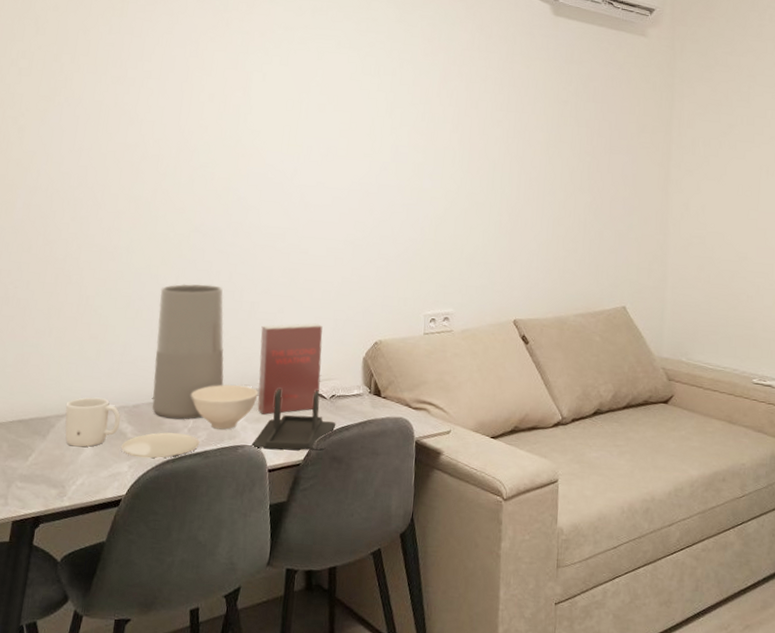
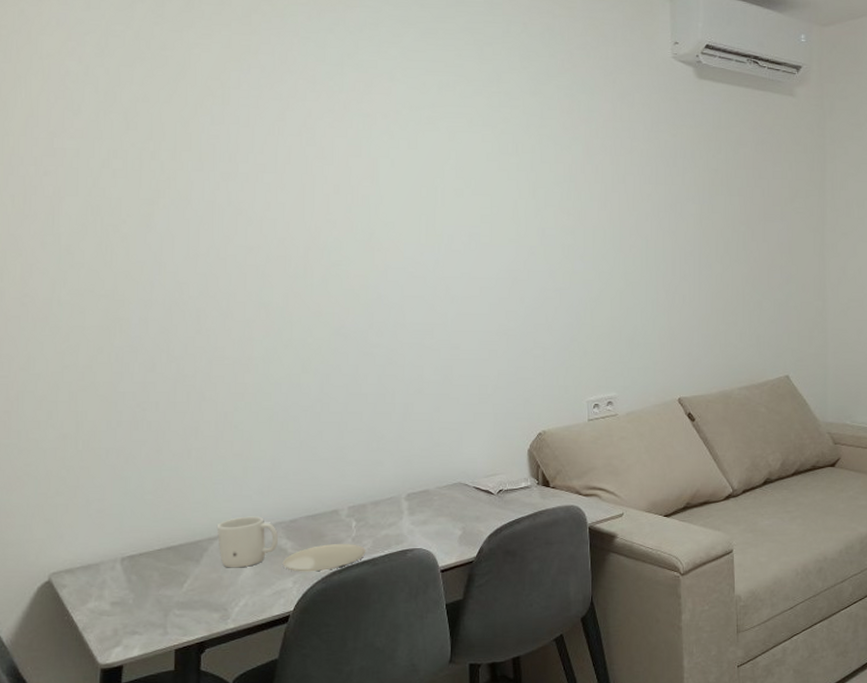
vase: present [152,284,224,420] -> none [305,389,384,530]
bowl: present [191,384,258,430] -> none [351,489,422,535]
napkin holder: present [250,388,336,452] -> none [420,486,506,550]
book: present [257,323,323,415] -> none [418,419,486,516]

